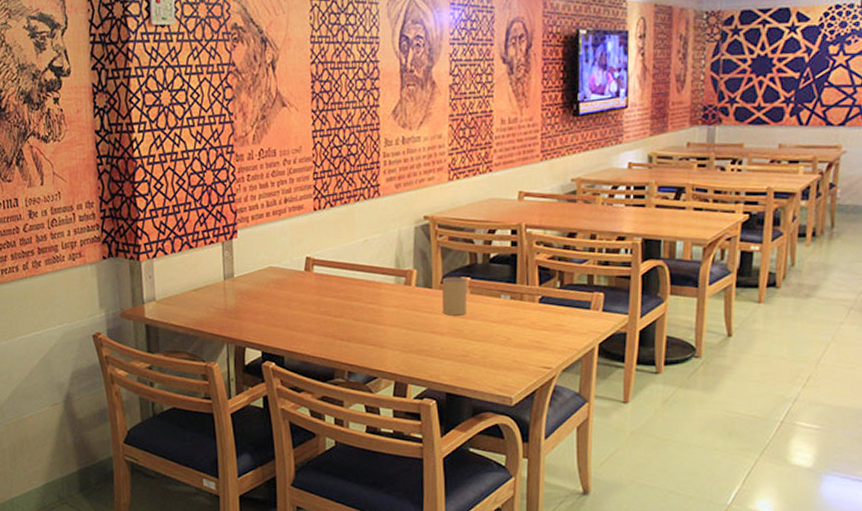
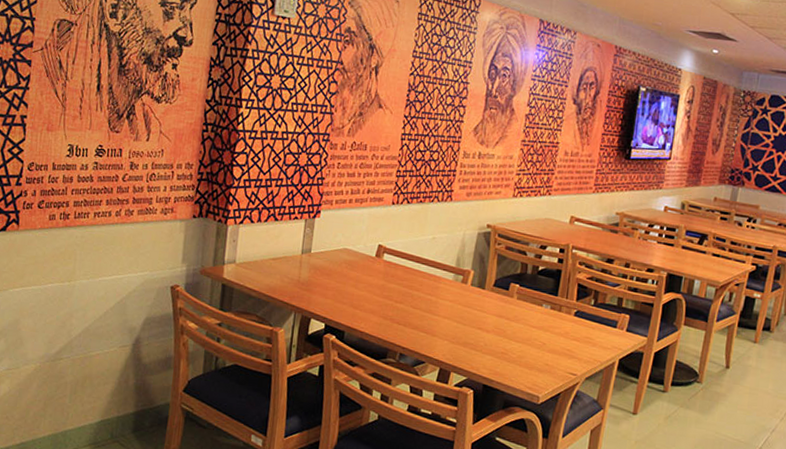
cup: present [441,277,467,316] -> none [490,281,516,317]

